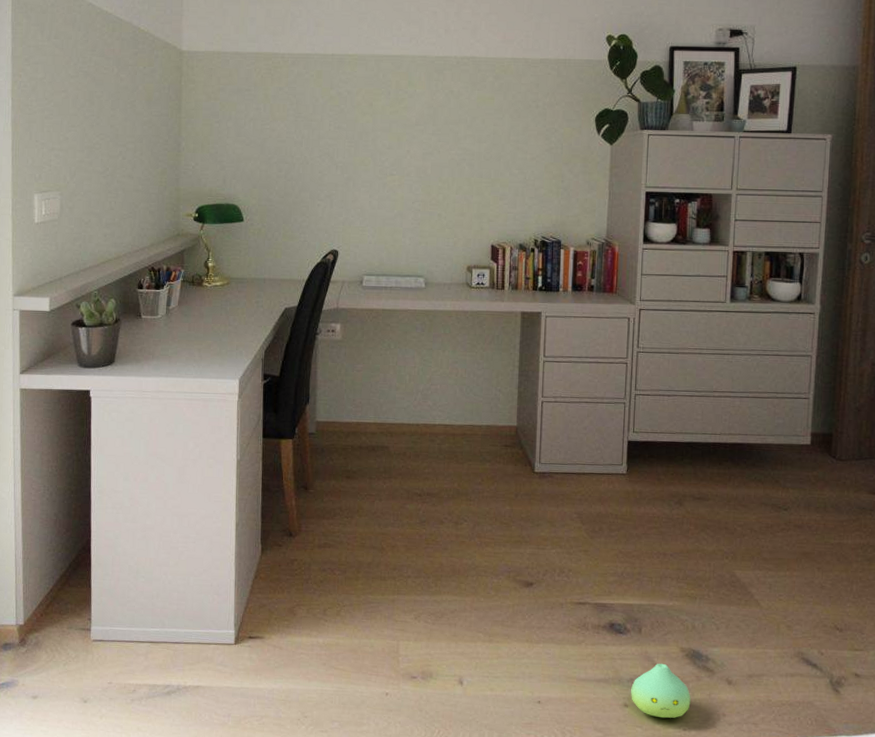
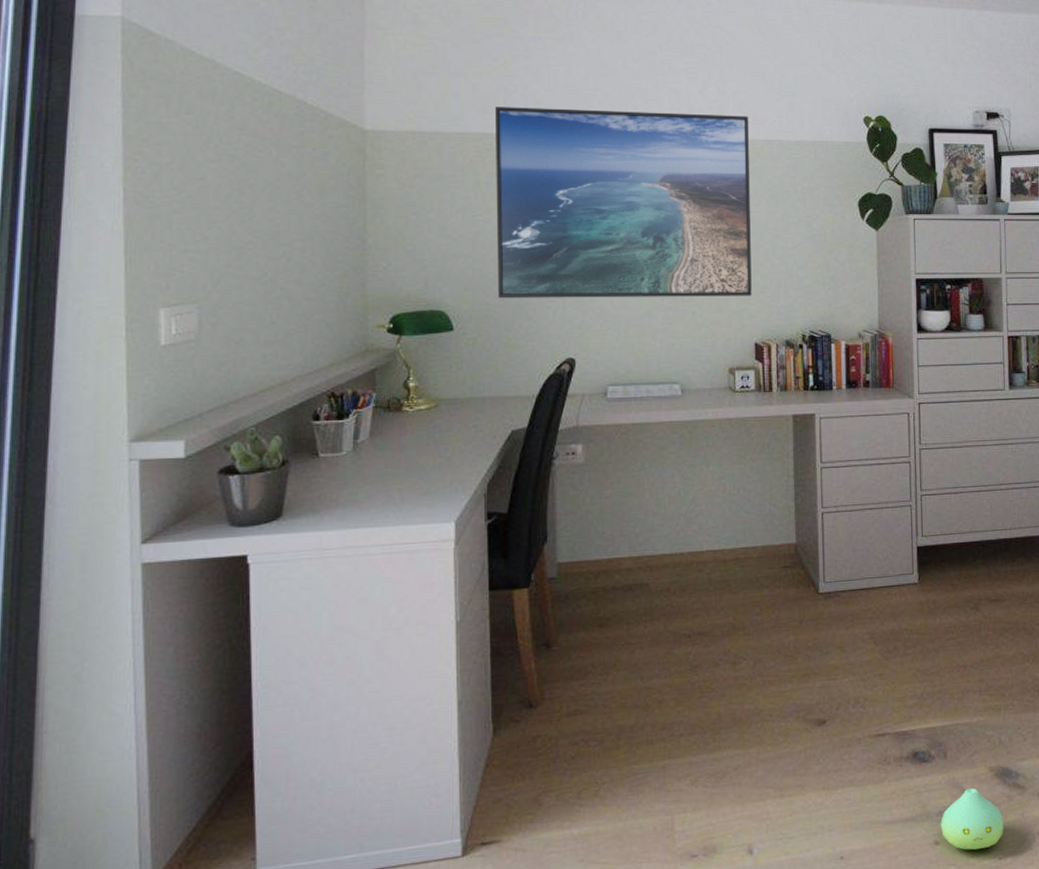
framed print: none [279,30,499,202] -> present [494,107,752,299]

